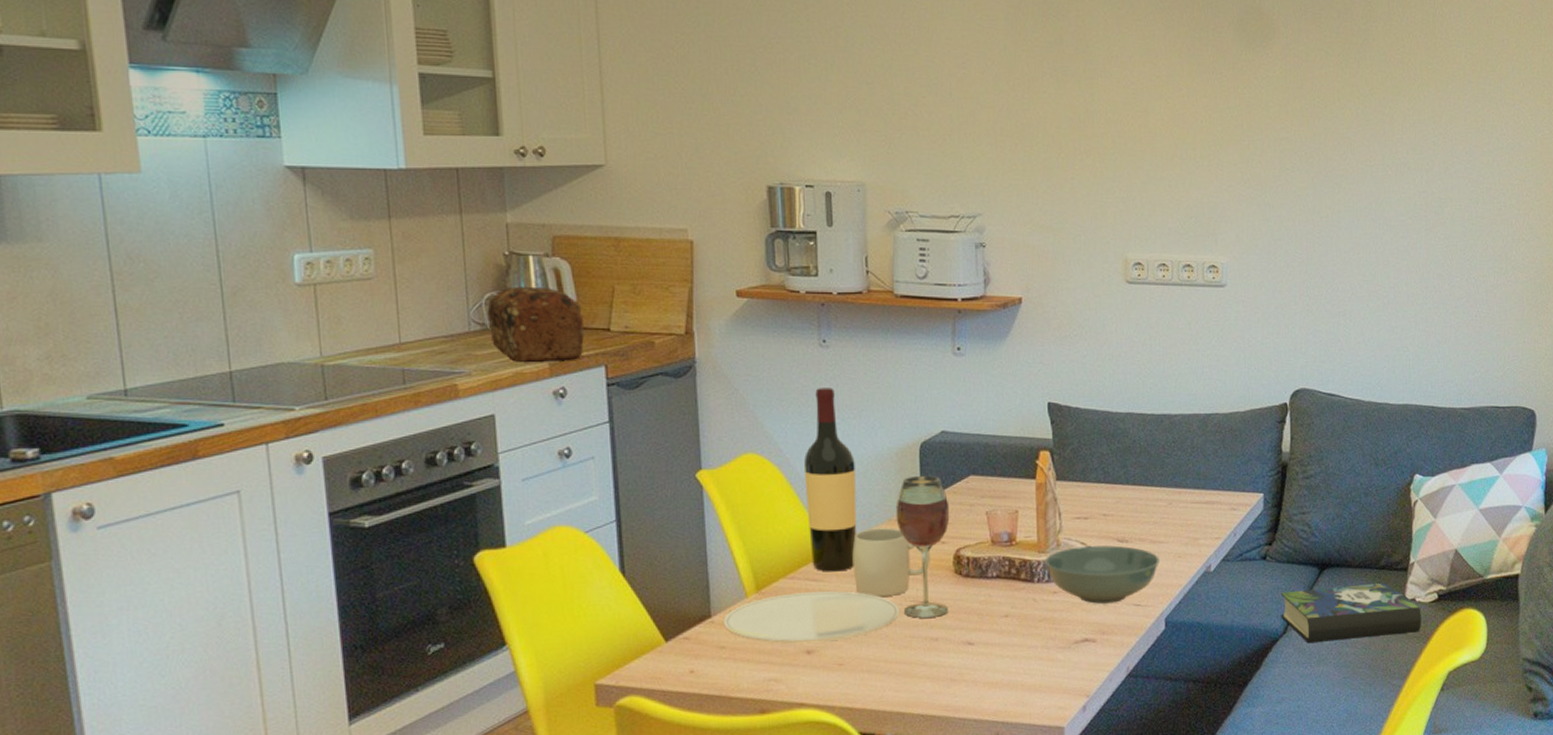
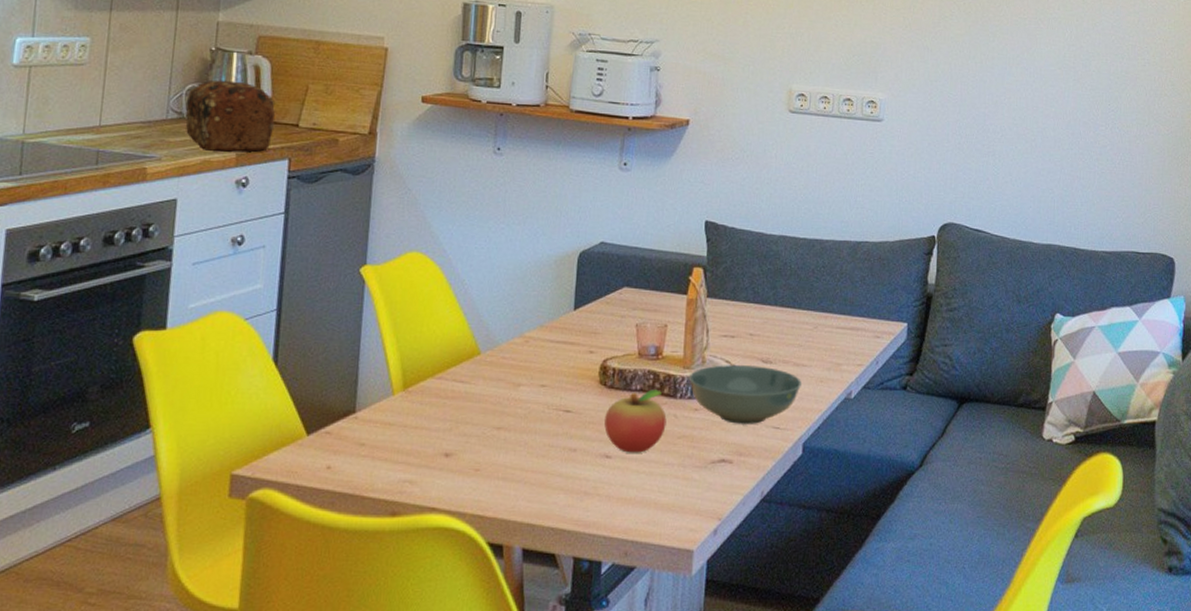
plate: present [724,590,900,644] -> none [367,393,542,446]
wine bottle: present [803,388,857,572] -> none [461,193,515,375]
mug: present [852,528,930,597] -> none [500,333,577,403]
wineglass: present [895,475,950,618] -> none [546,284,601,427]
fruit: none [964,575,1026,639] -> present [604,389,667,453]
book: present [1281,582,1421,642] -> none [918,420,1058,478]

